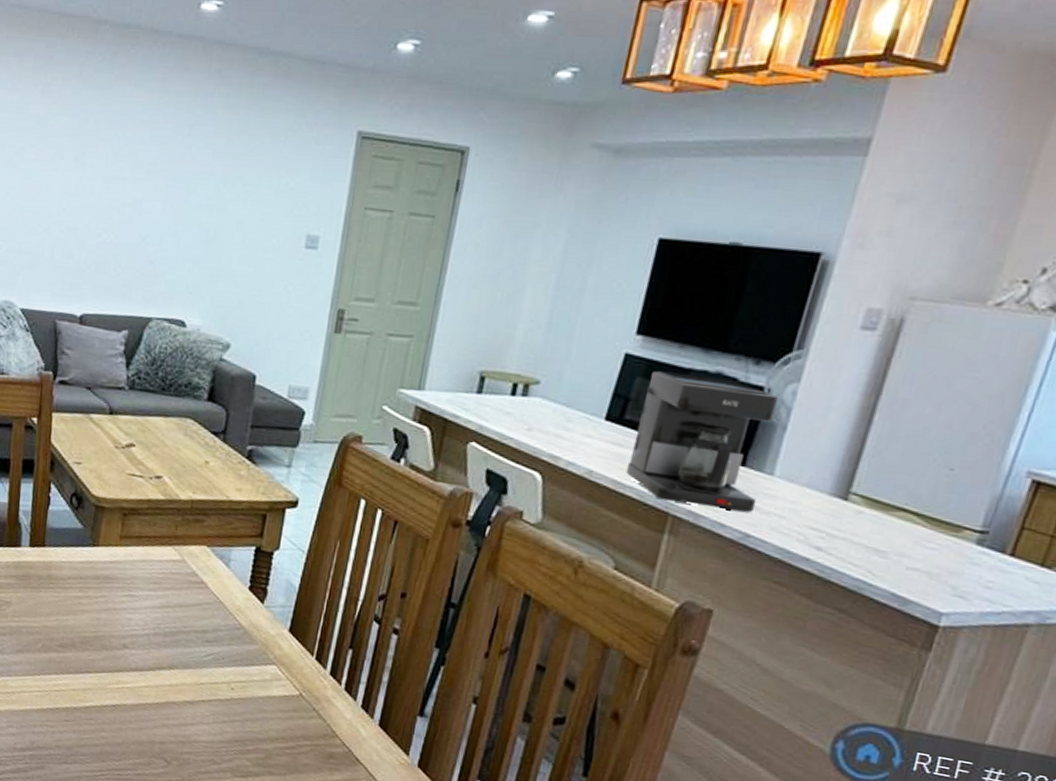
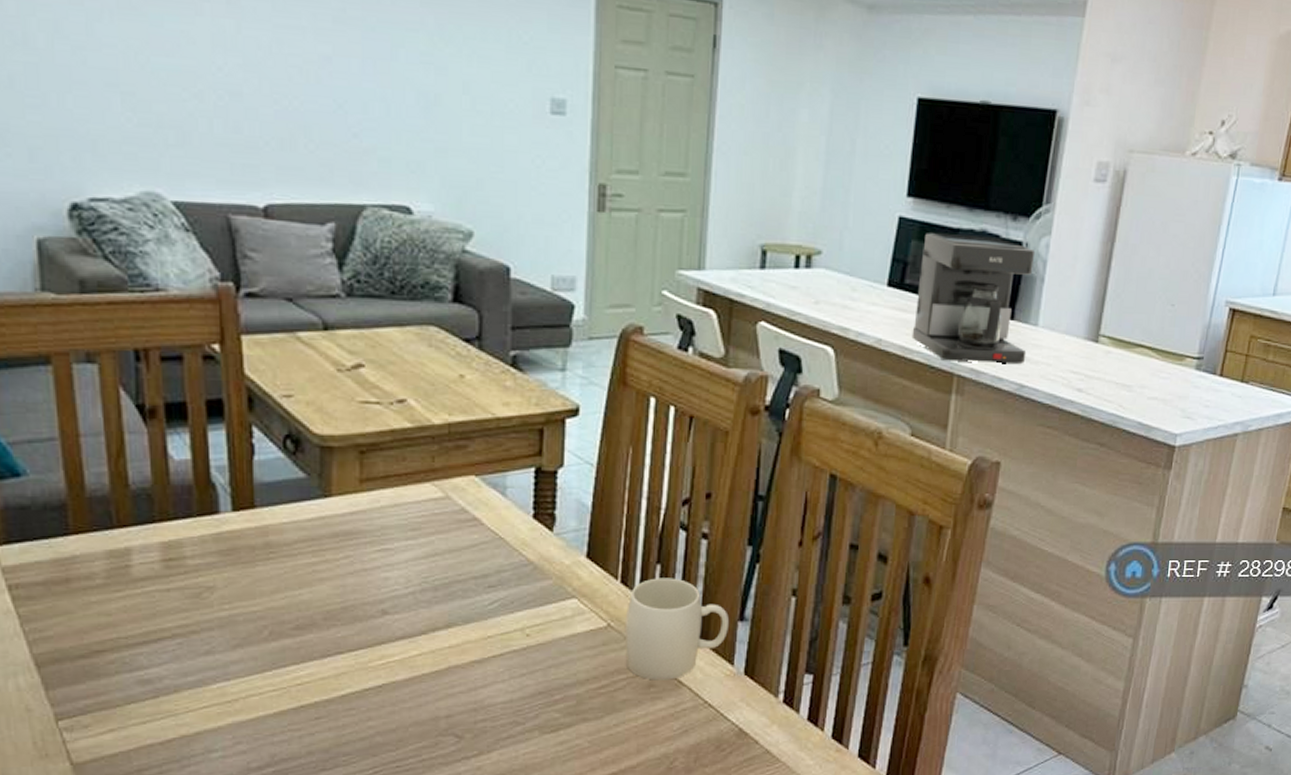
mug: none [311,661,410,756] -> present [624,578,730,680]

